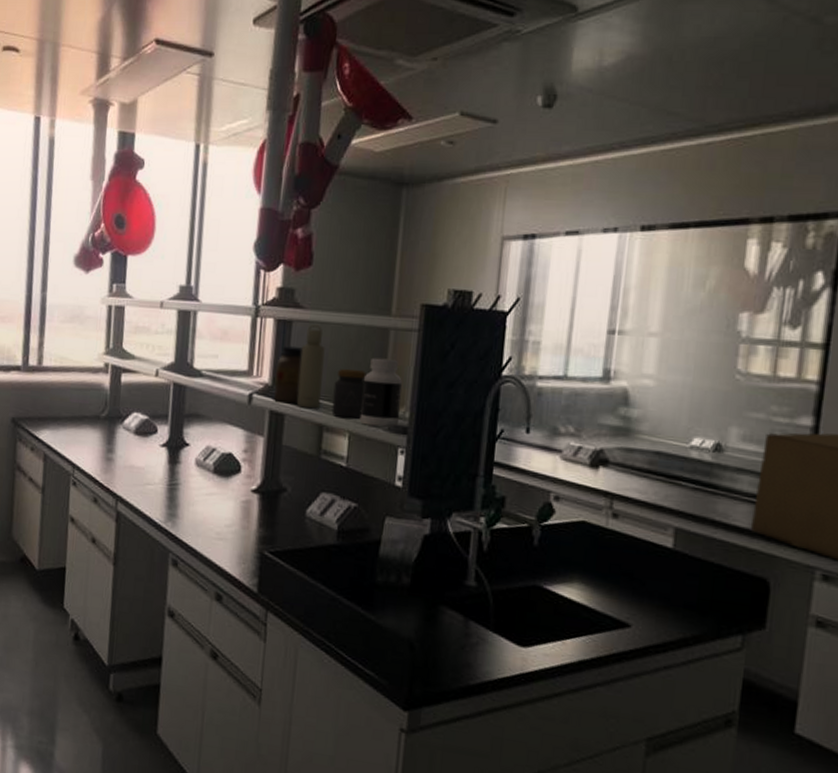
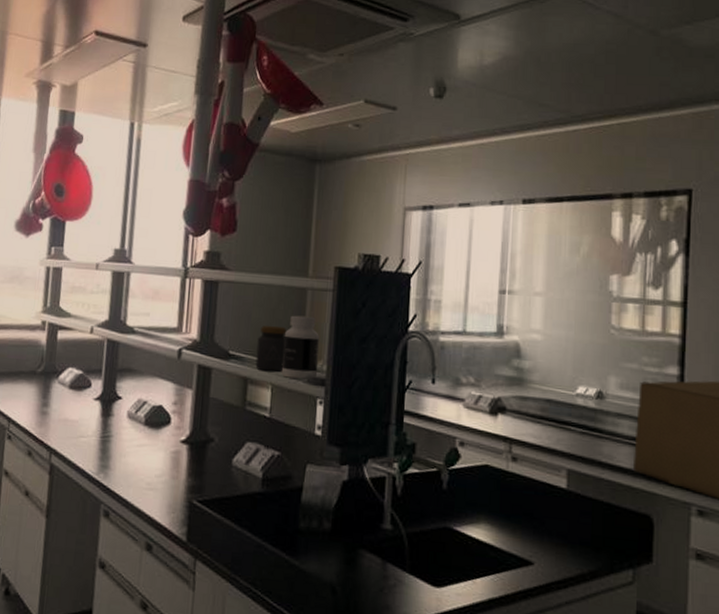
jar: present [274,345,303,404] -> none [202,304,228,359]
bottle: present [297,324,325,409] -> none [223,285,249,363]

